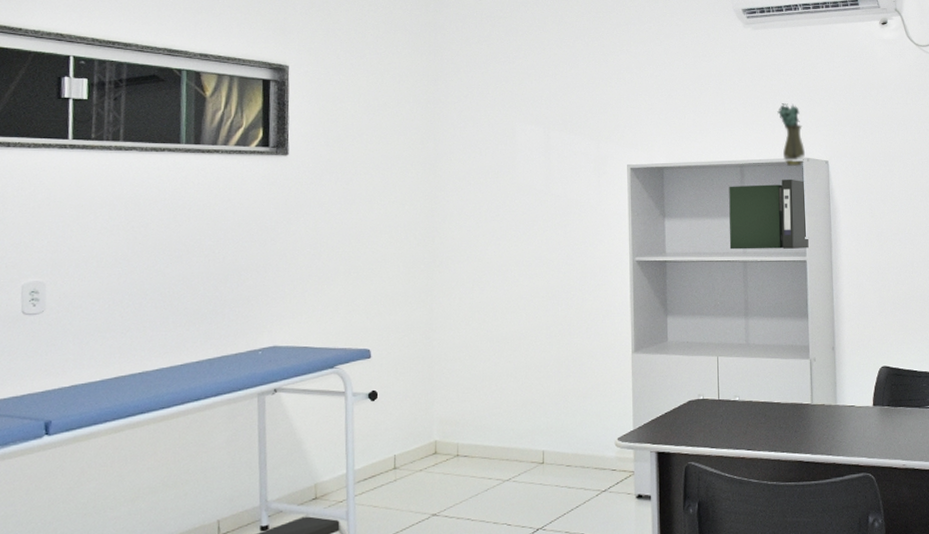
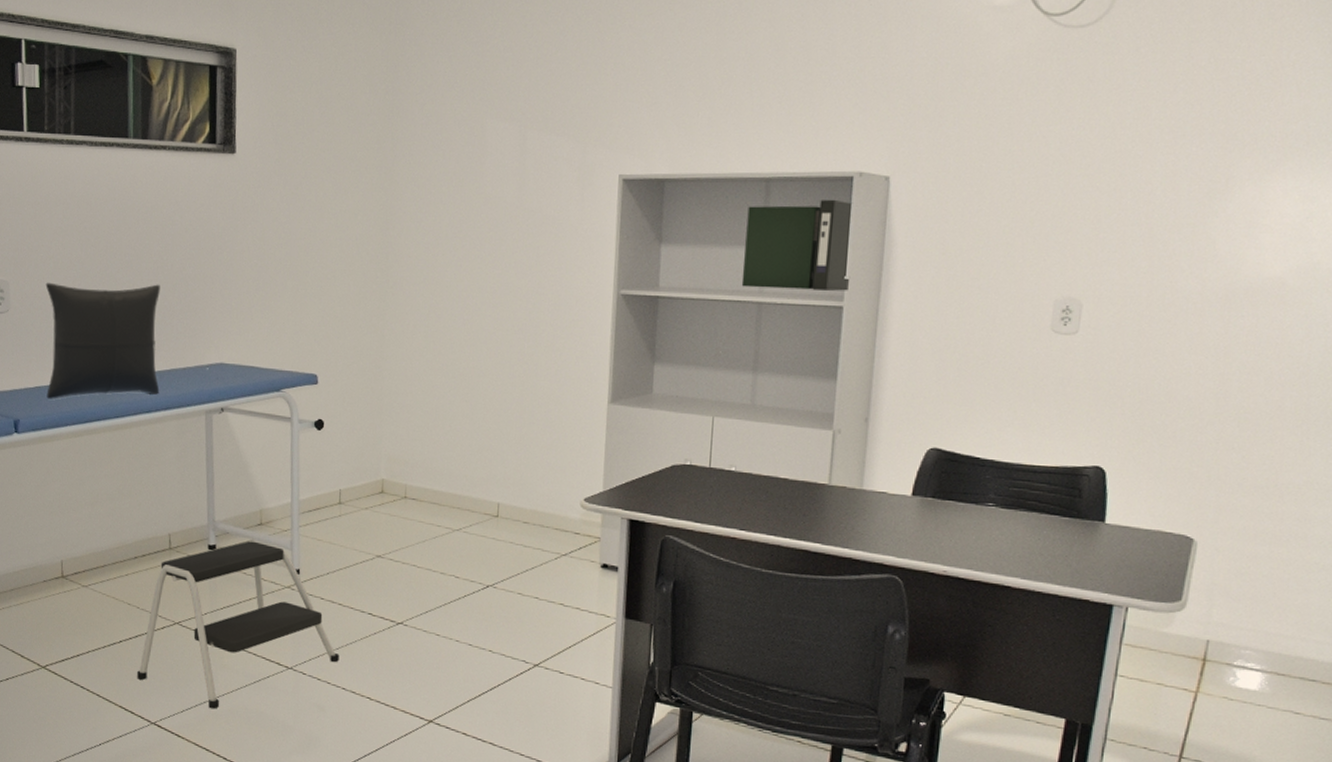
pillow: none [84,276,211,397] -> present [45,282,160,399]
vase: present [777,103,806,167] -> none [825,97,859,184]

